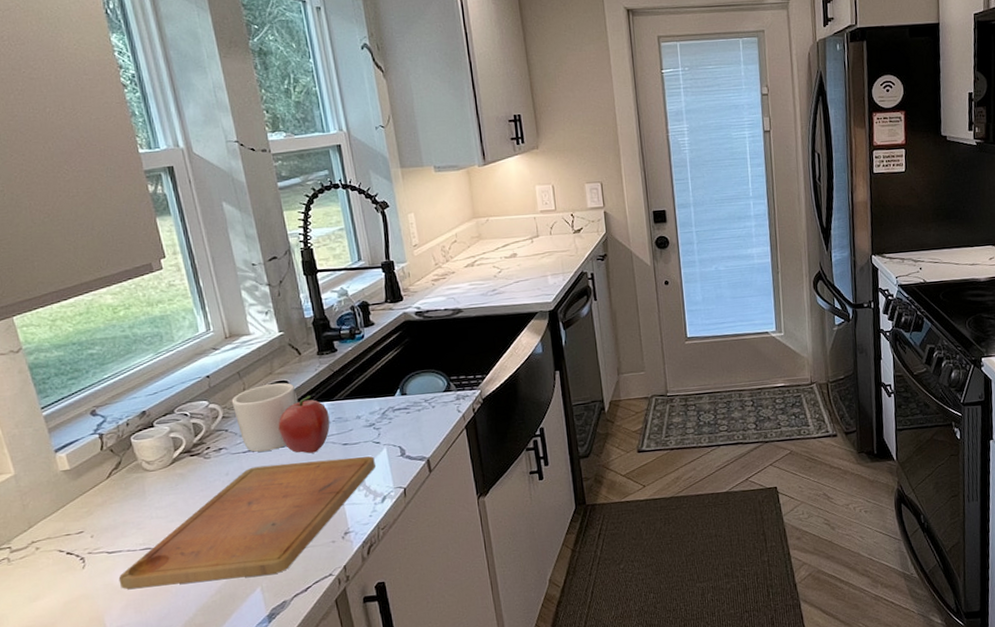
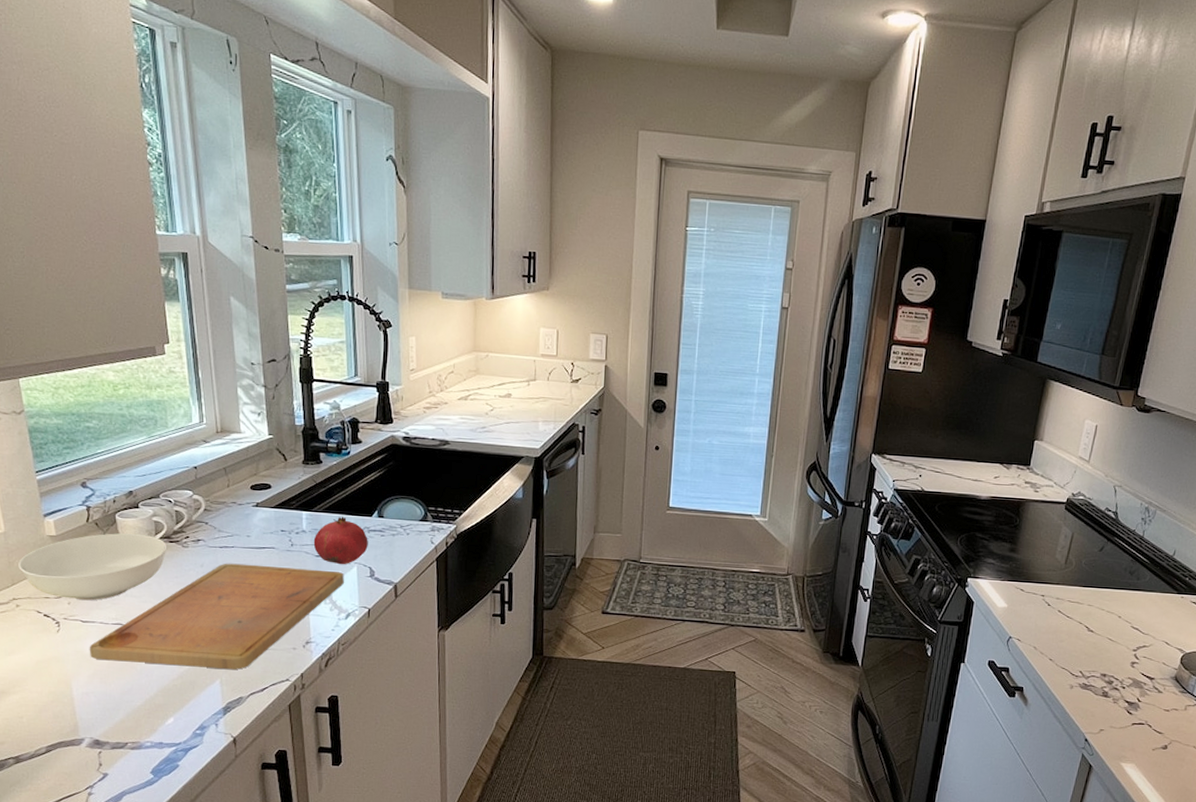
bowl: none [32,452,189,532] -> present [17,533,168,601]
mug: present [231,382,298,452] -> none [215,484,279,550]
fruit: present [278,395,330,454] -> none [256,502,306,559]
fruit: none [338,400,395,449] -> present [313,516,368,565]

